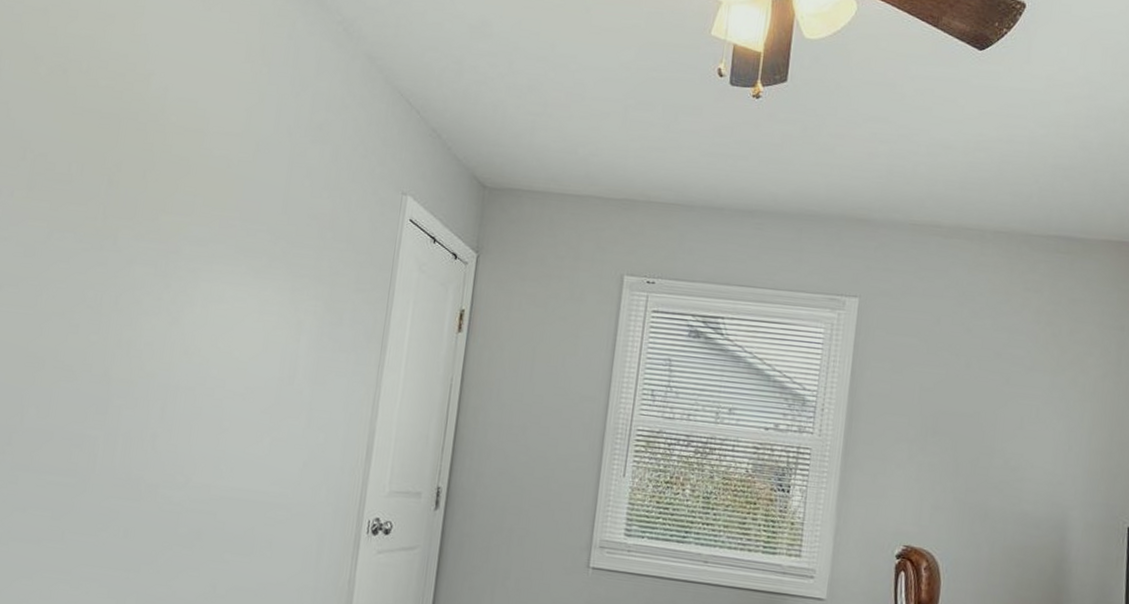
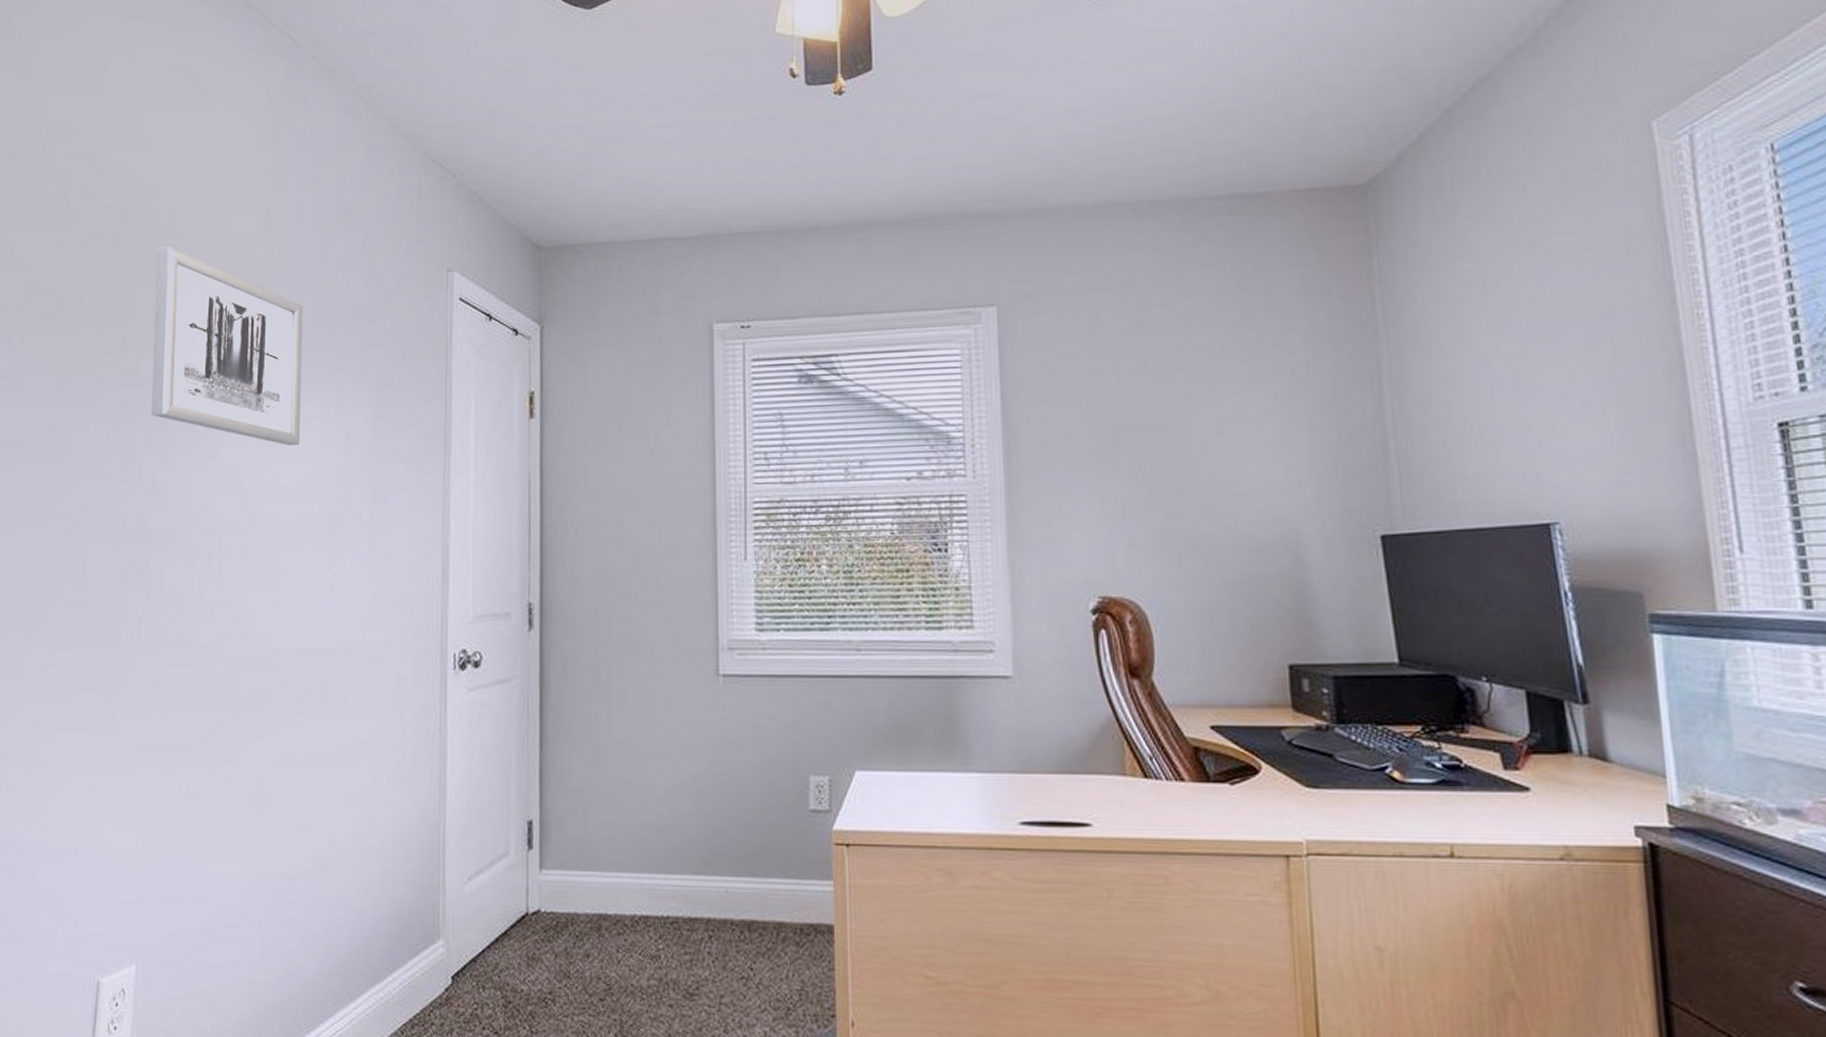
wall art: none [124,131,271,324] -> present [151,246,303,445]

